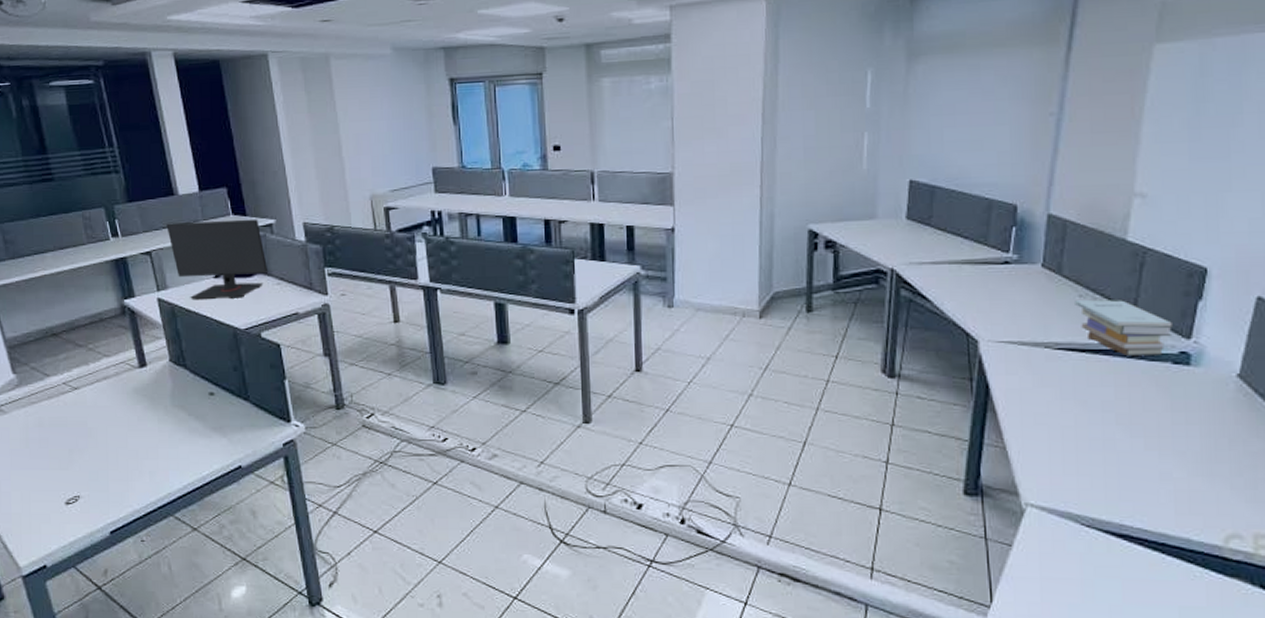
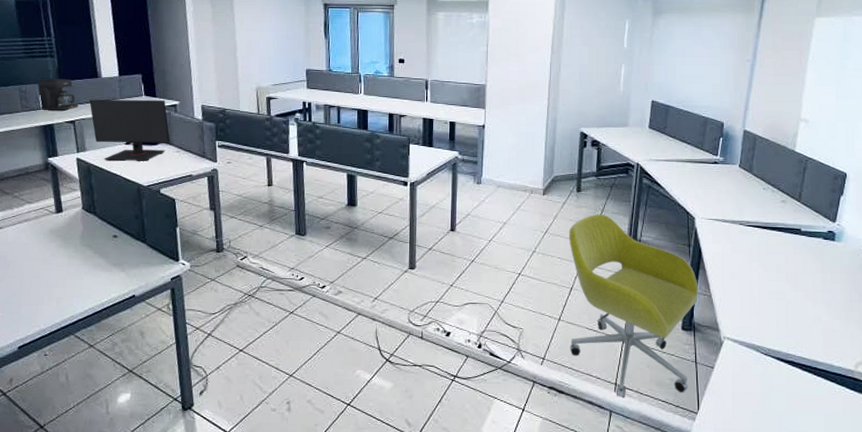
coffee maker: none [103,199,154,240] -> present [38,78,79,111]
office chair: none [798,340,986,586] -> present [569,214,698,397]
books: present [1073,300,1172,357] -> none [759,192,824,233]

